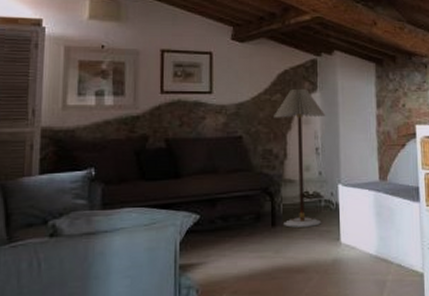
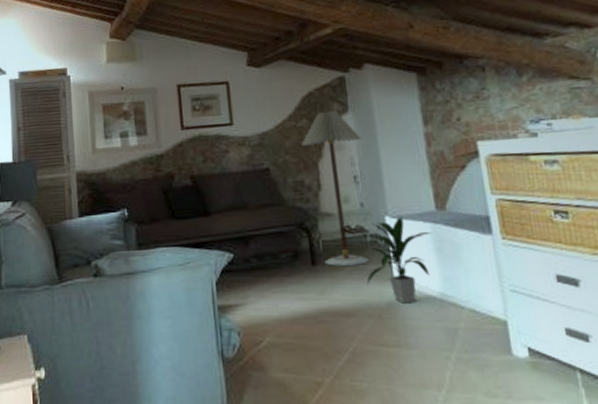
indoor plant: none [317,183,375,260] -> present [366,215,433,304]

